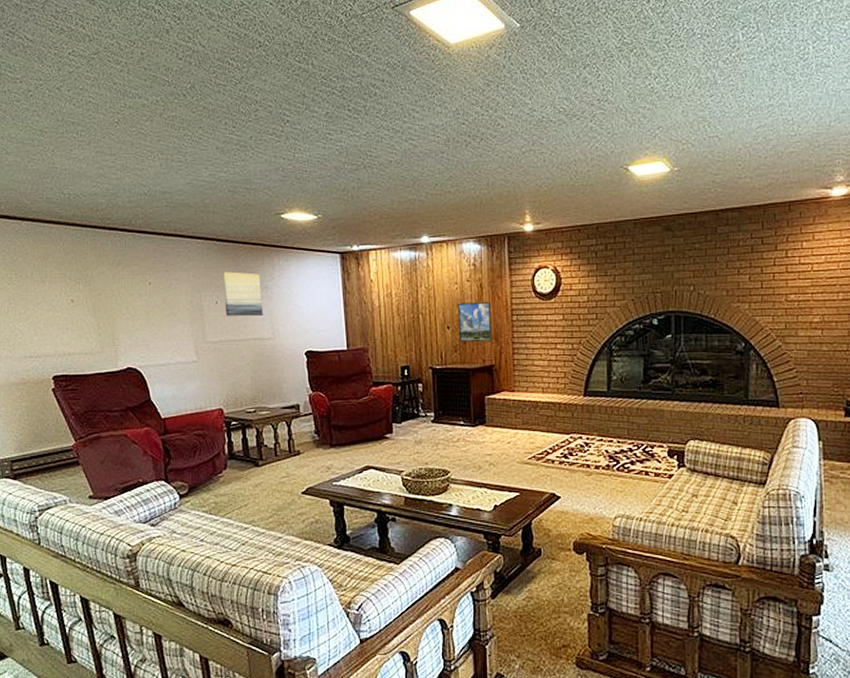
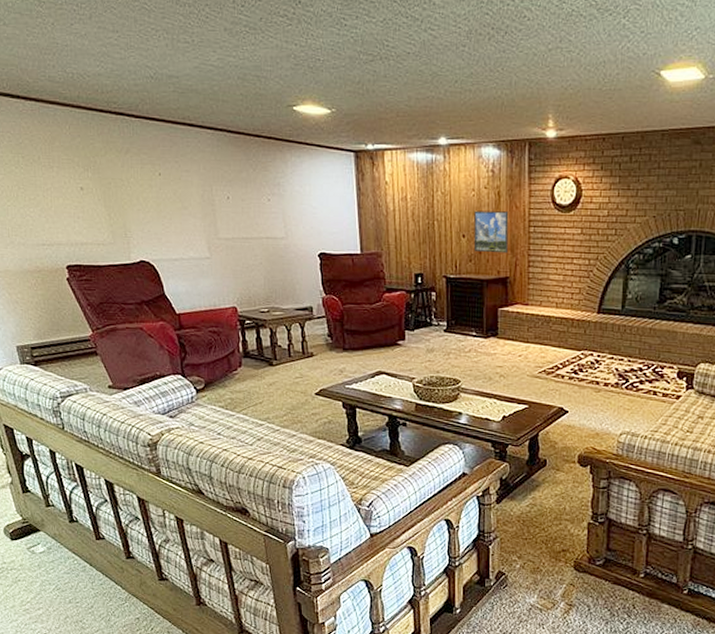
wall art: present [222,271,263,316] -> none [233,165,276,214]

